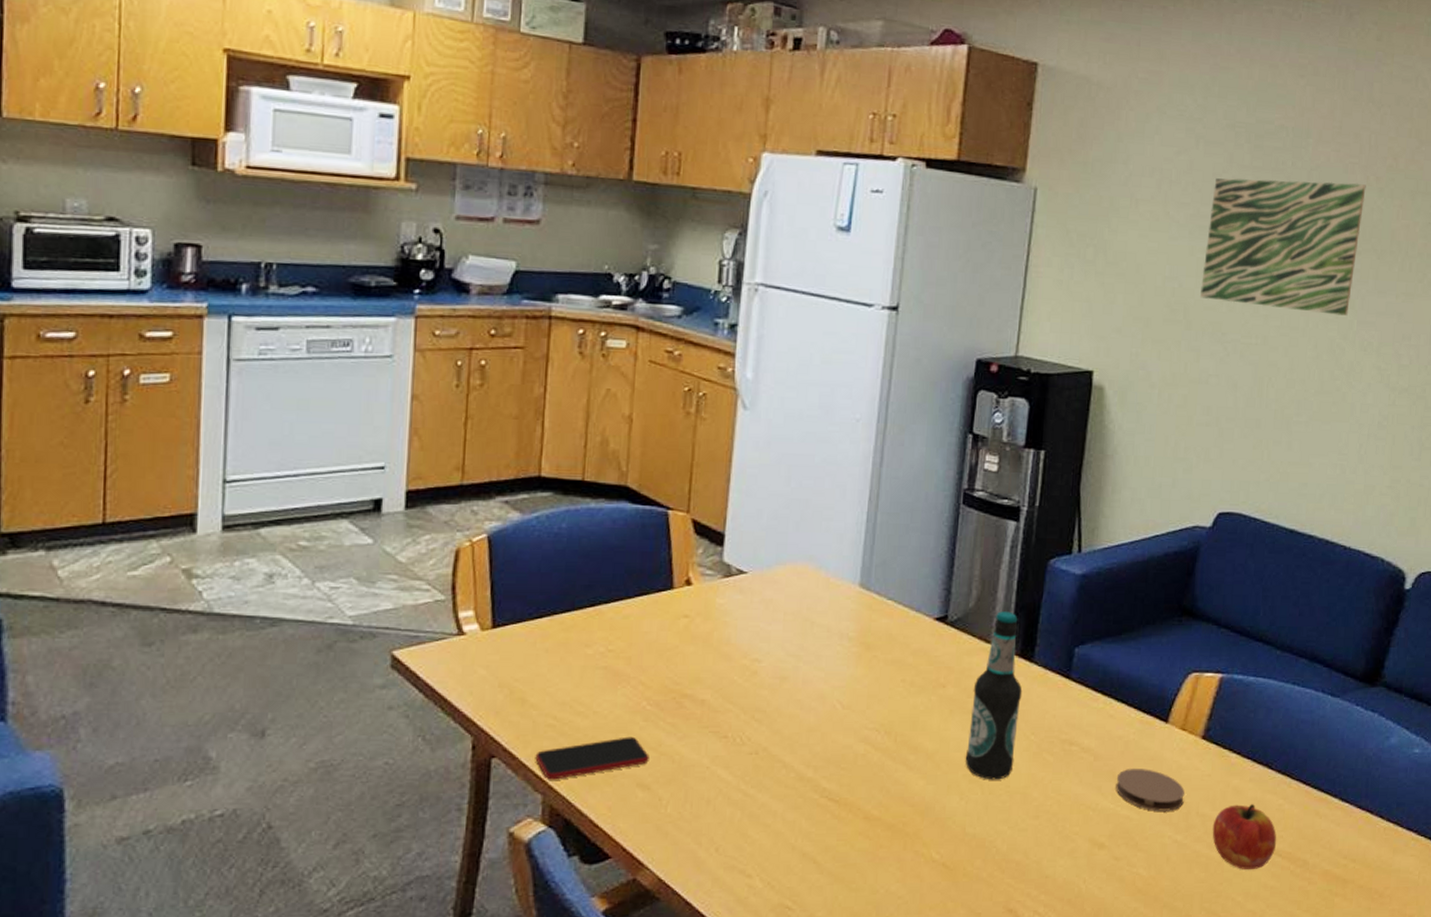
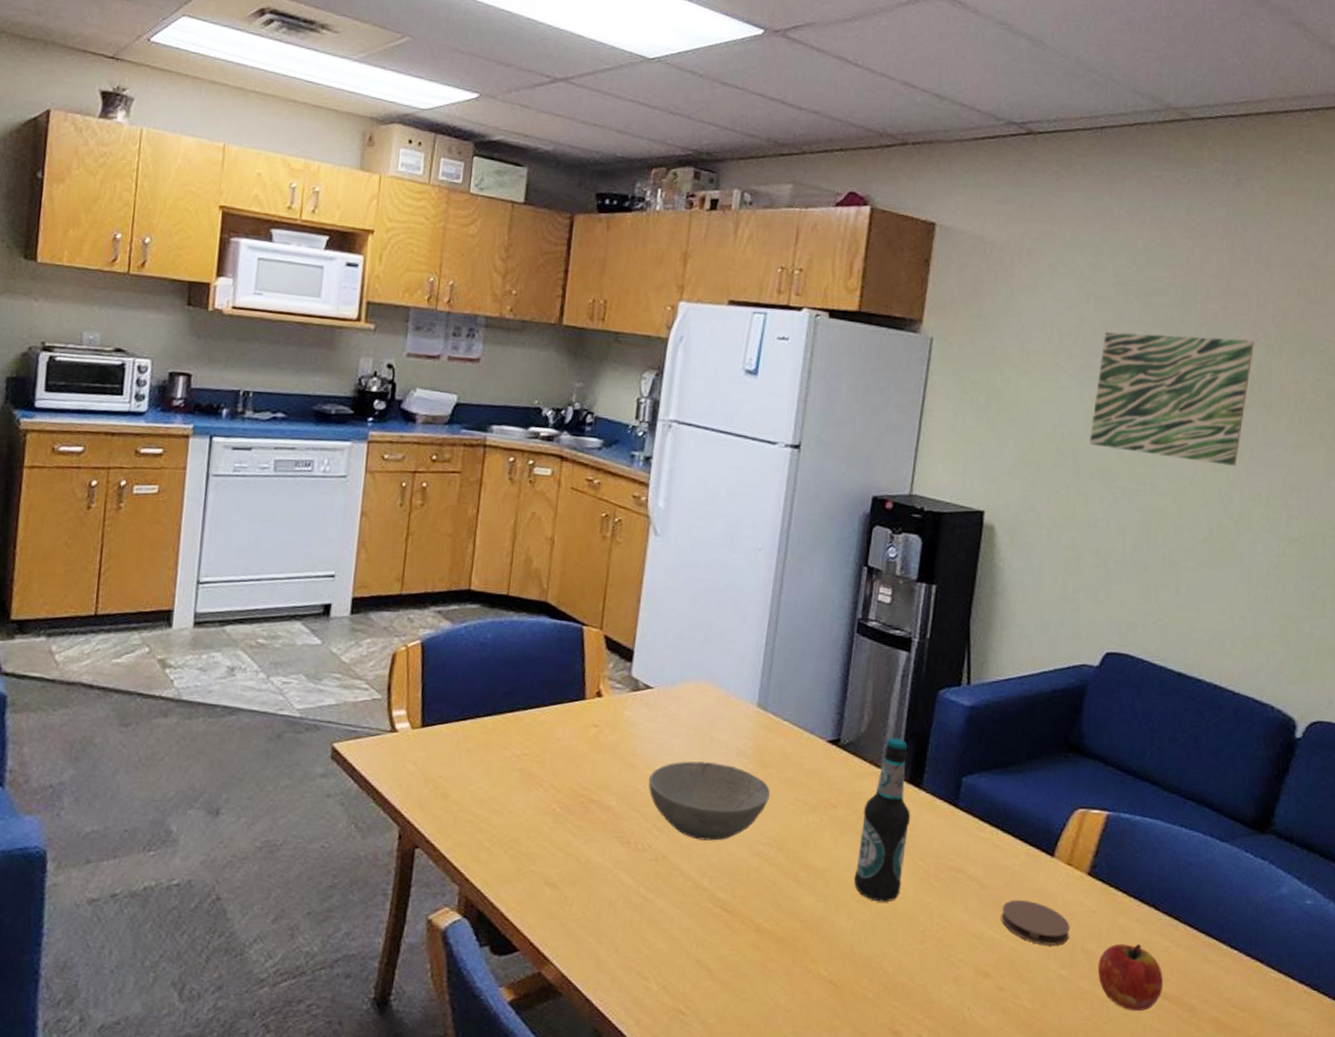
smartphone: present [535,736,649,780] -> none [454,836,558,873]
bowl: none [745,648,876,729] -> present [648,761,771,841]

